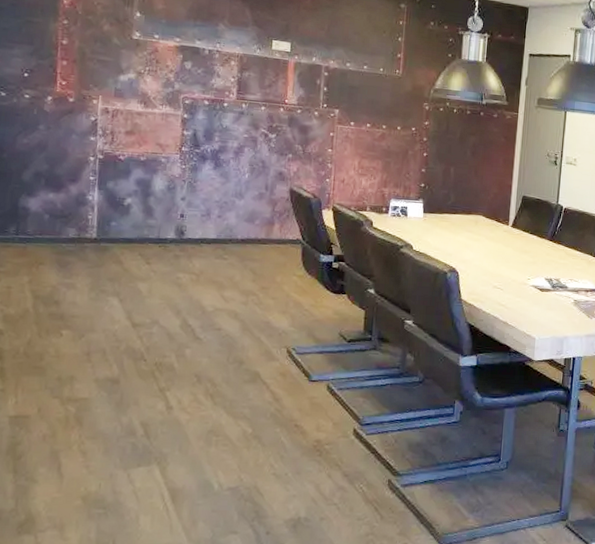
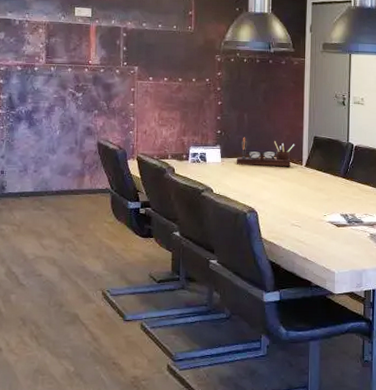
desk organizer: none [439,192,503,226] -> present [236,137,295,166]

